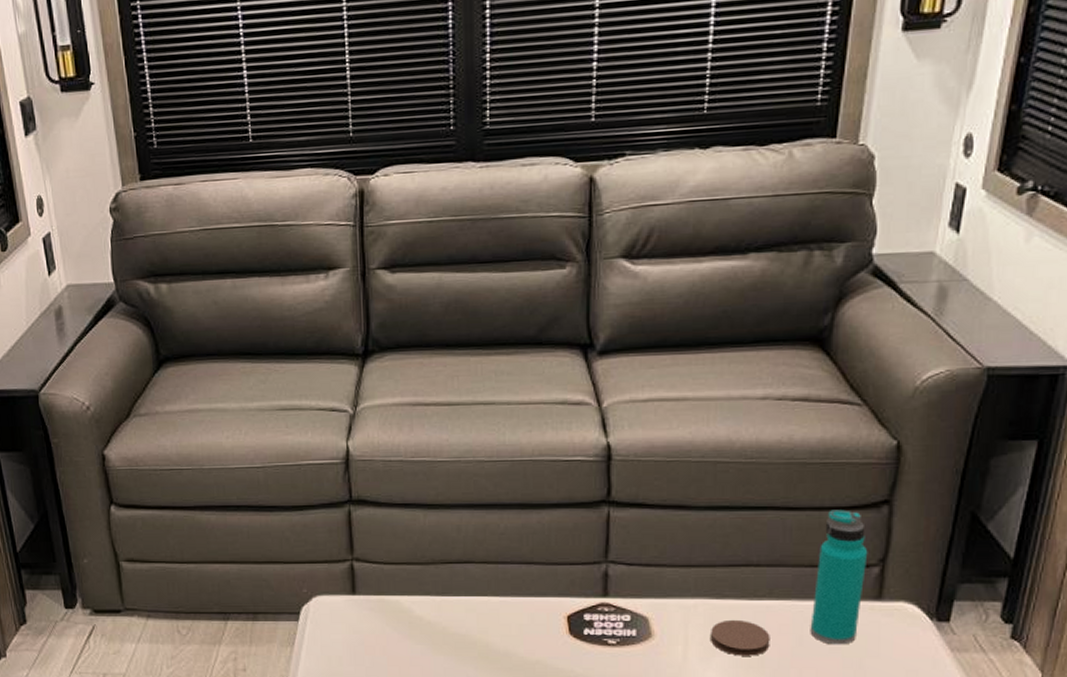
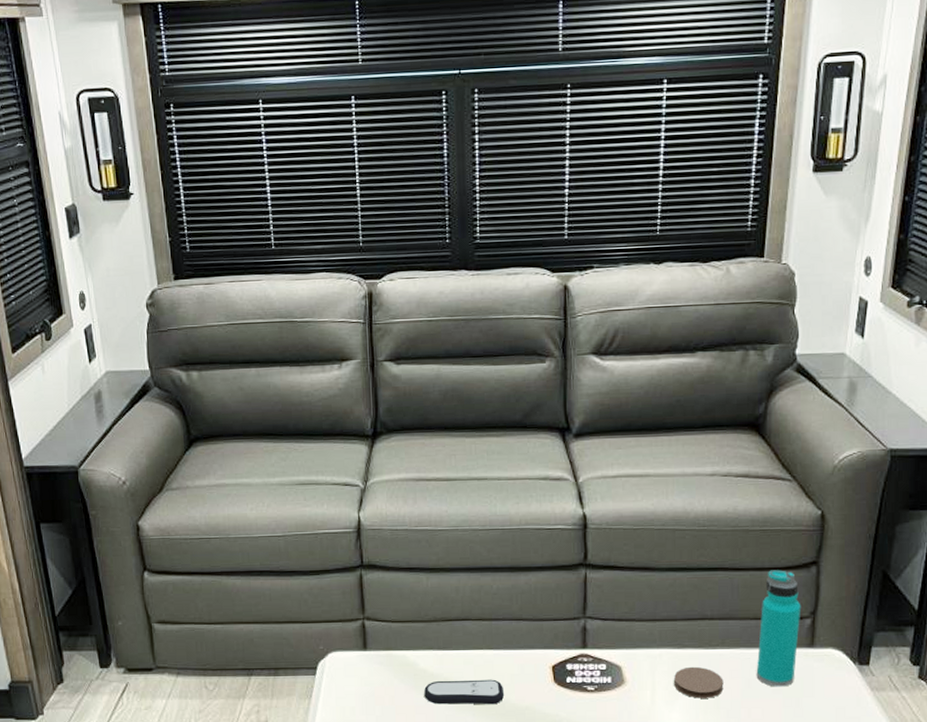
remote control: none [420,629,512,658] -> present [424,679,505,705]

